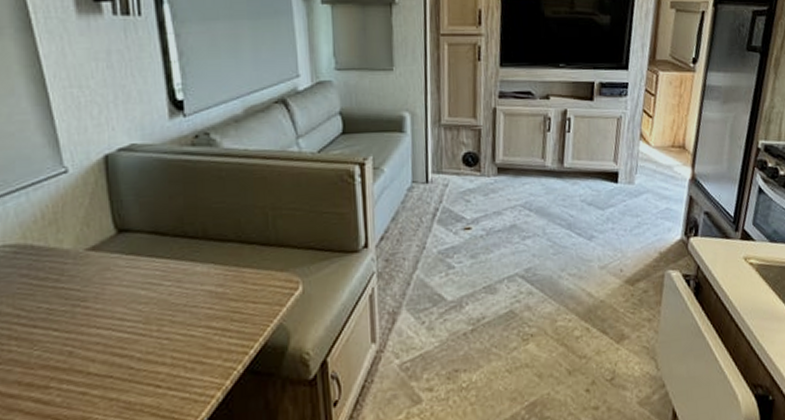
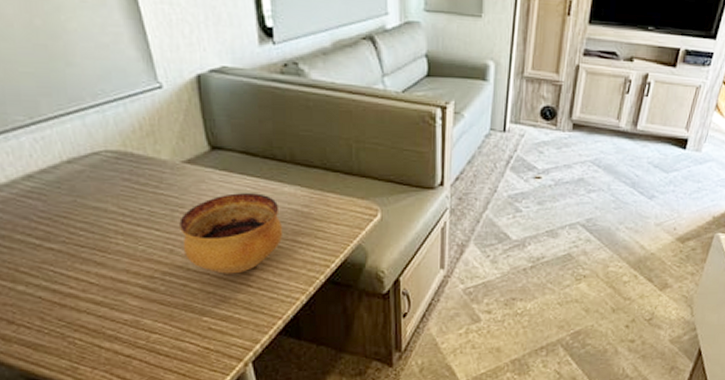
bowl: none [81,276,196,375] -> present [179,193,283,274]

